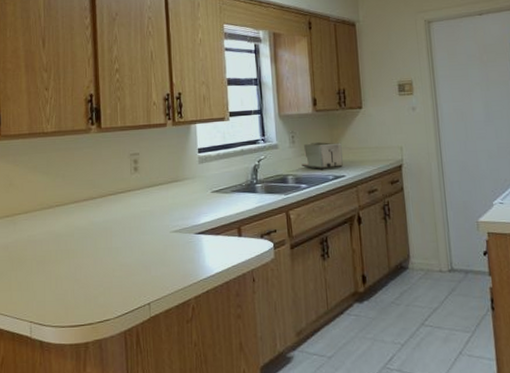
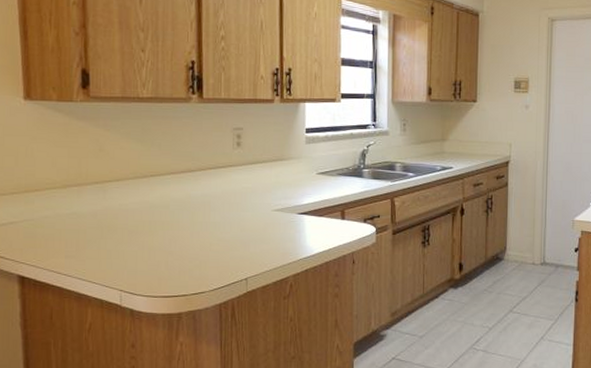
toaster: present [300,141,343,170] -> none [410,131,452,161]

